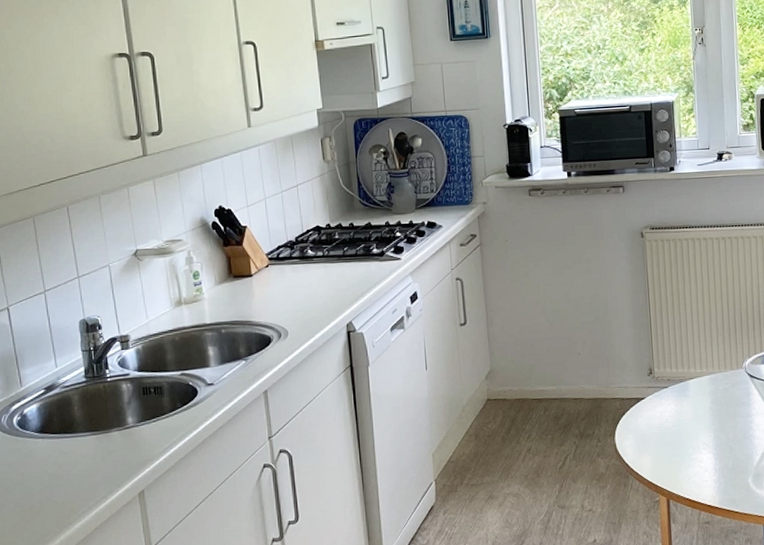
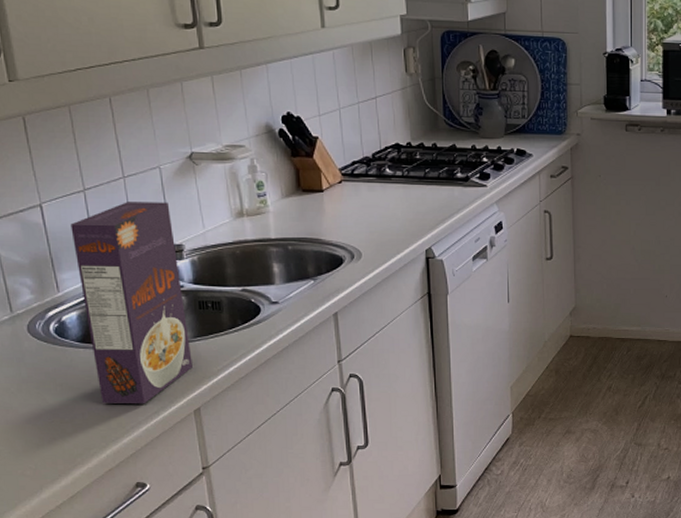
cereal box: none [33,297,137,491] -> present [70,202,193,404]

